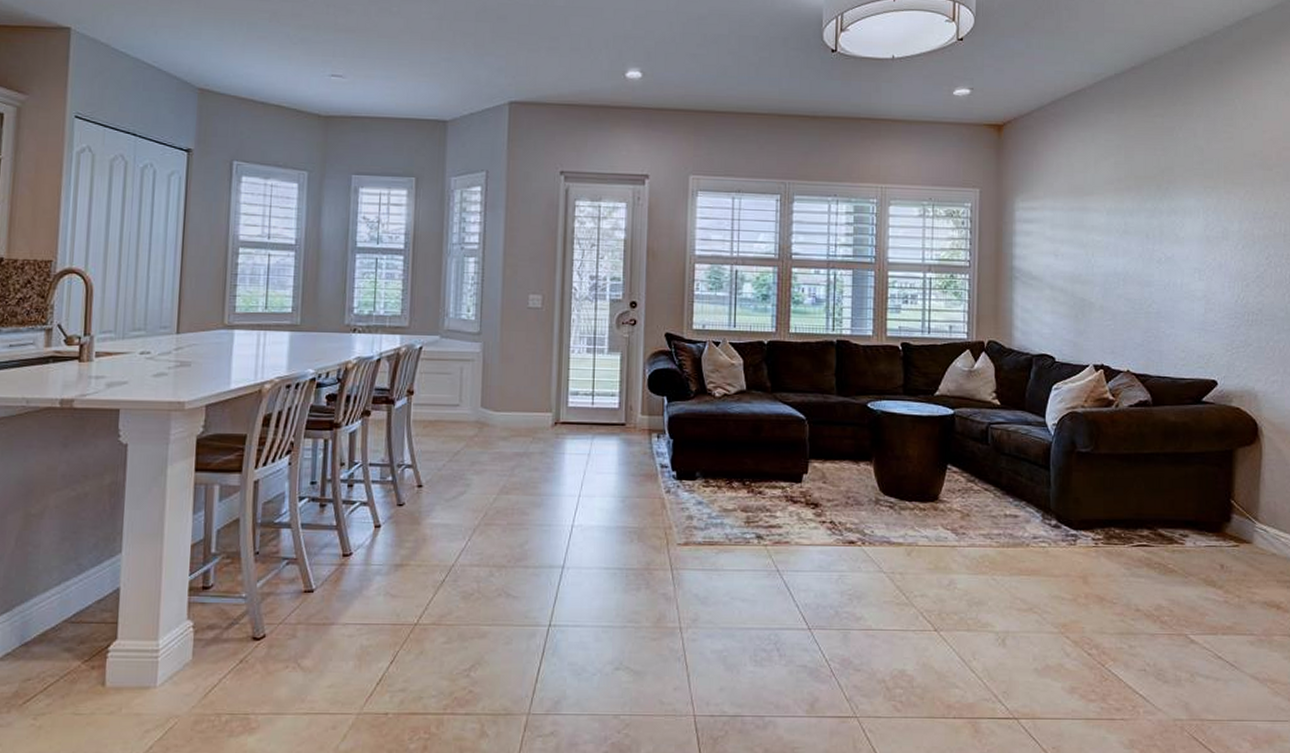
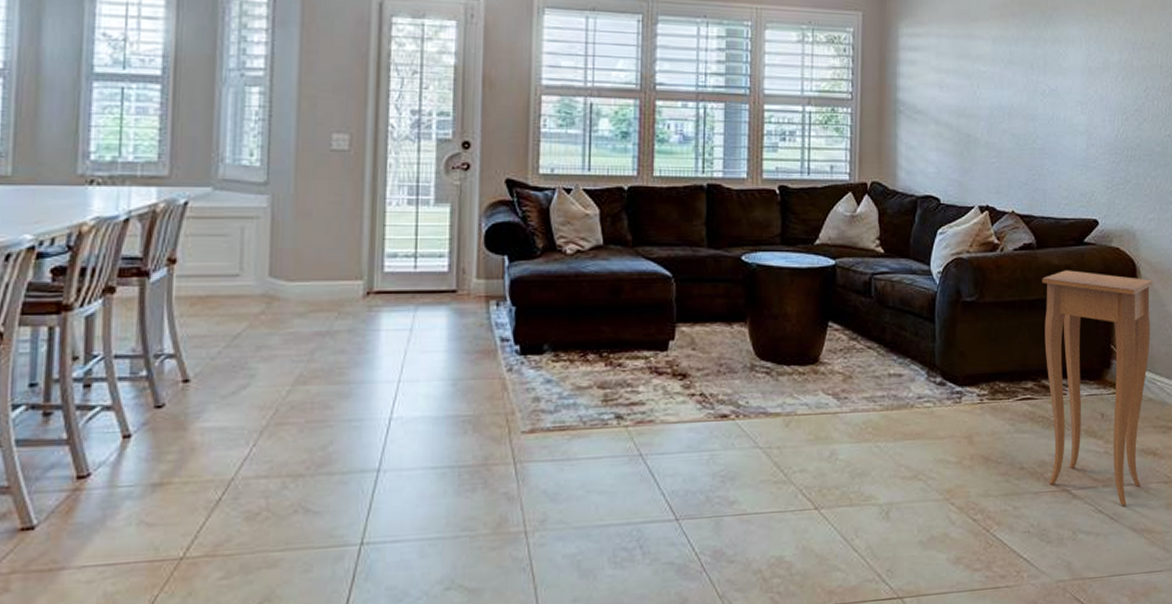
side table: none [1158,427,1277,655] -> present [1042,270,1153,506]

